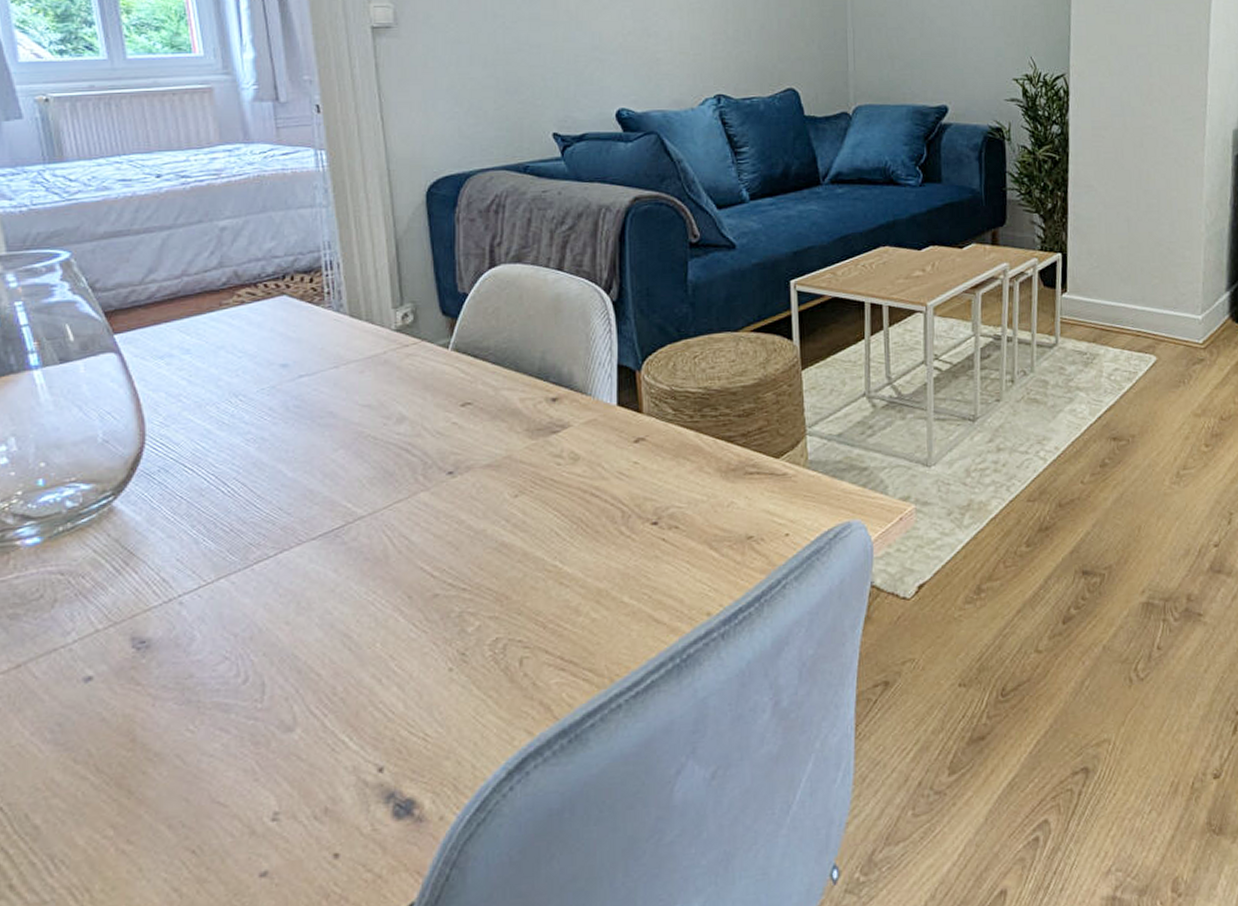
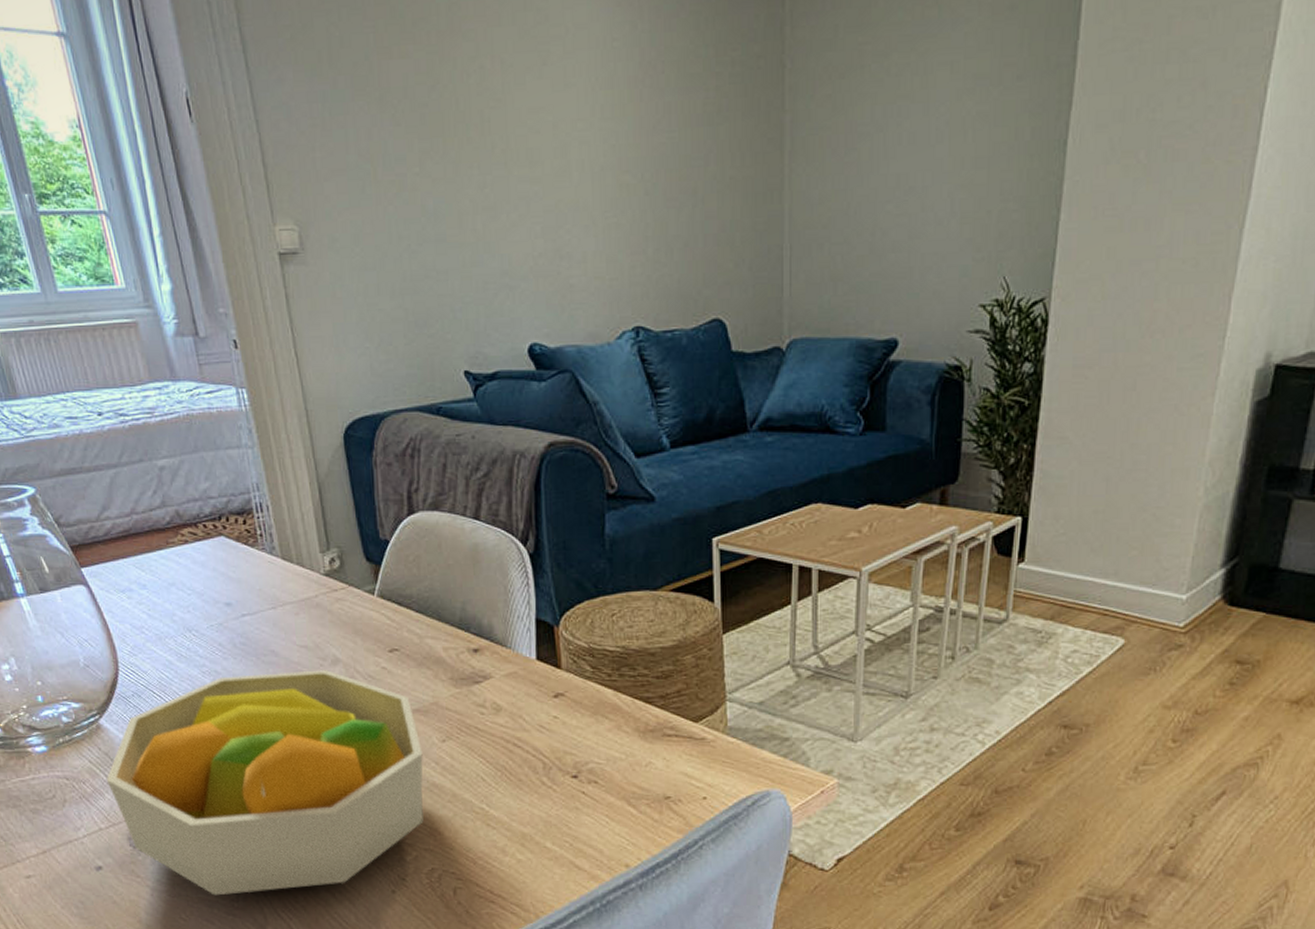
fruit bowl: none [112,429,492,698] -> present [106,670,424,896]

